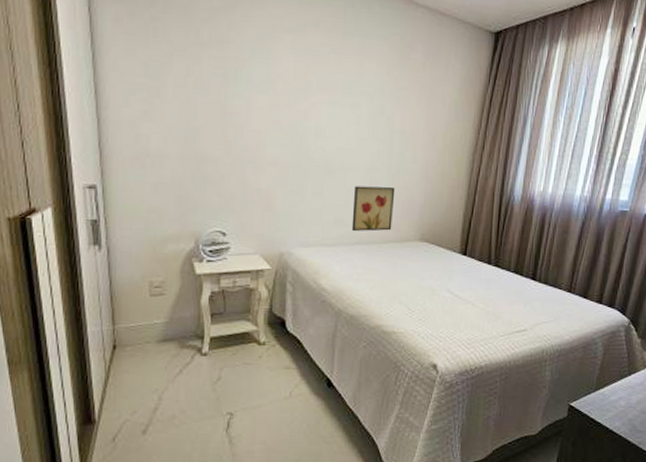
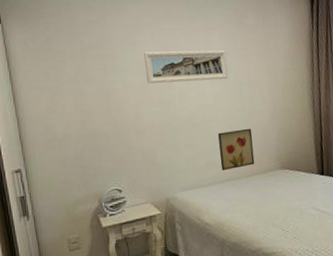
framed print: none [278,65,381,121] -> present [143,50,229,84]

